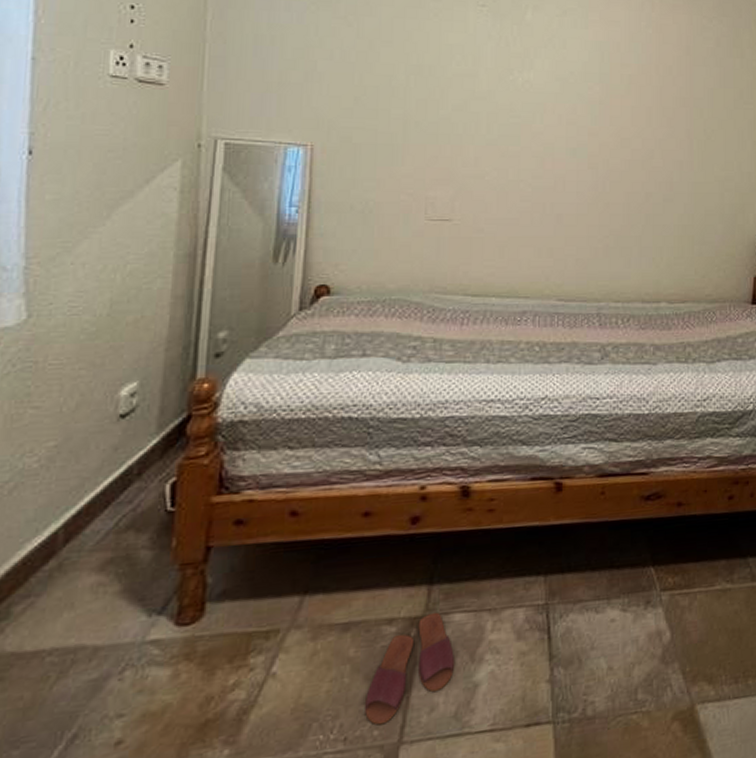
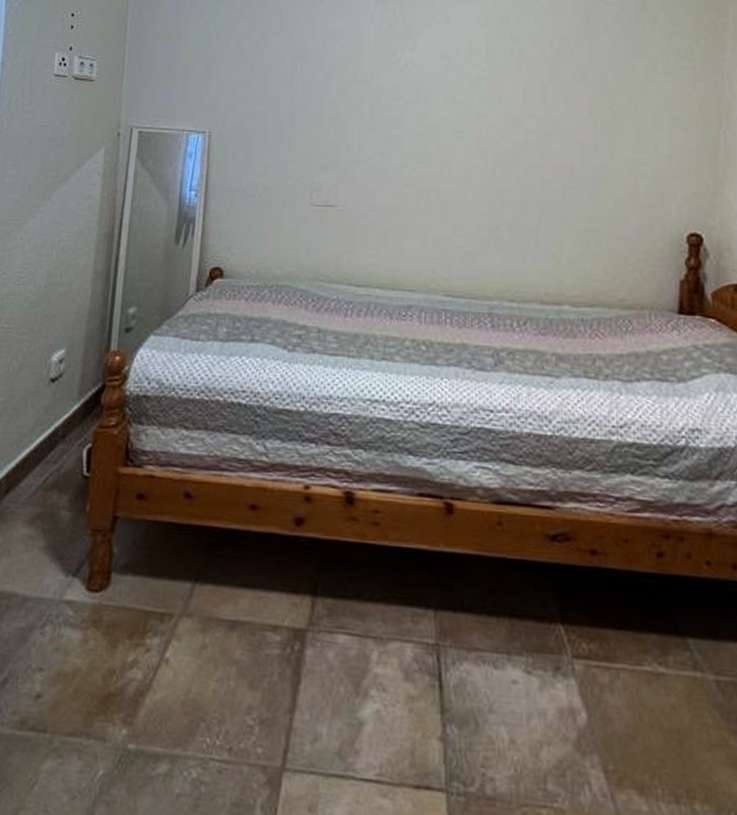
slippers: present [365,612,454,726] -> none [249,628,338,743]

